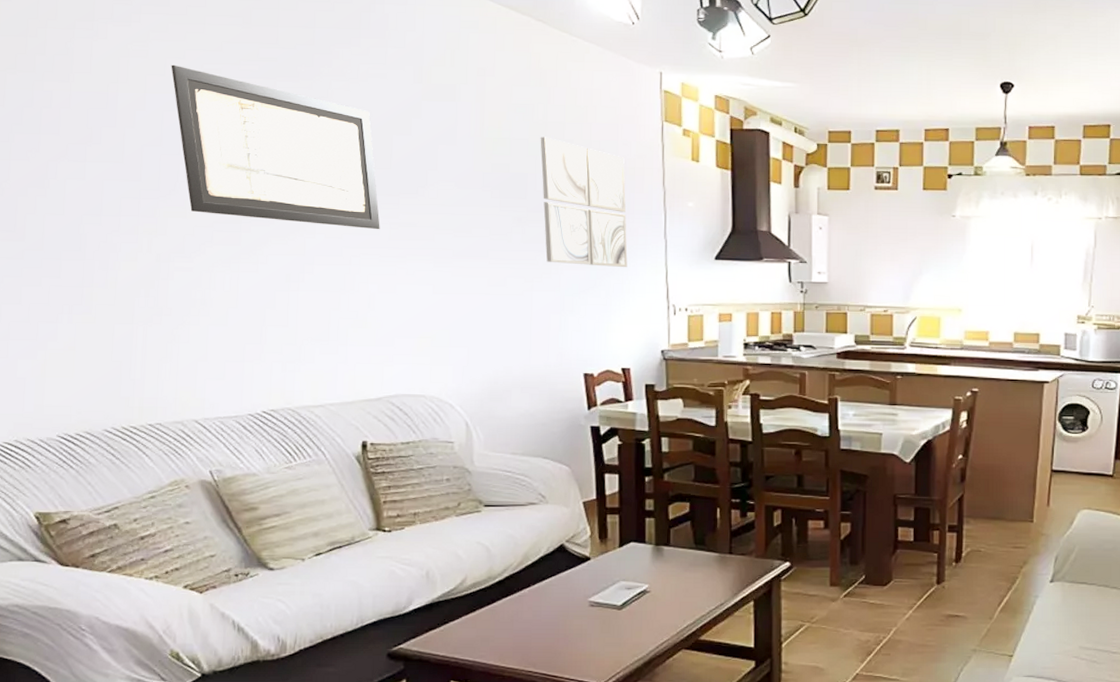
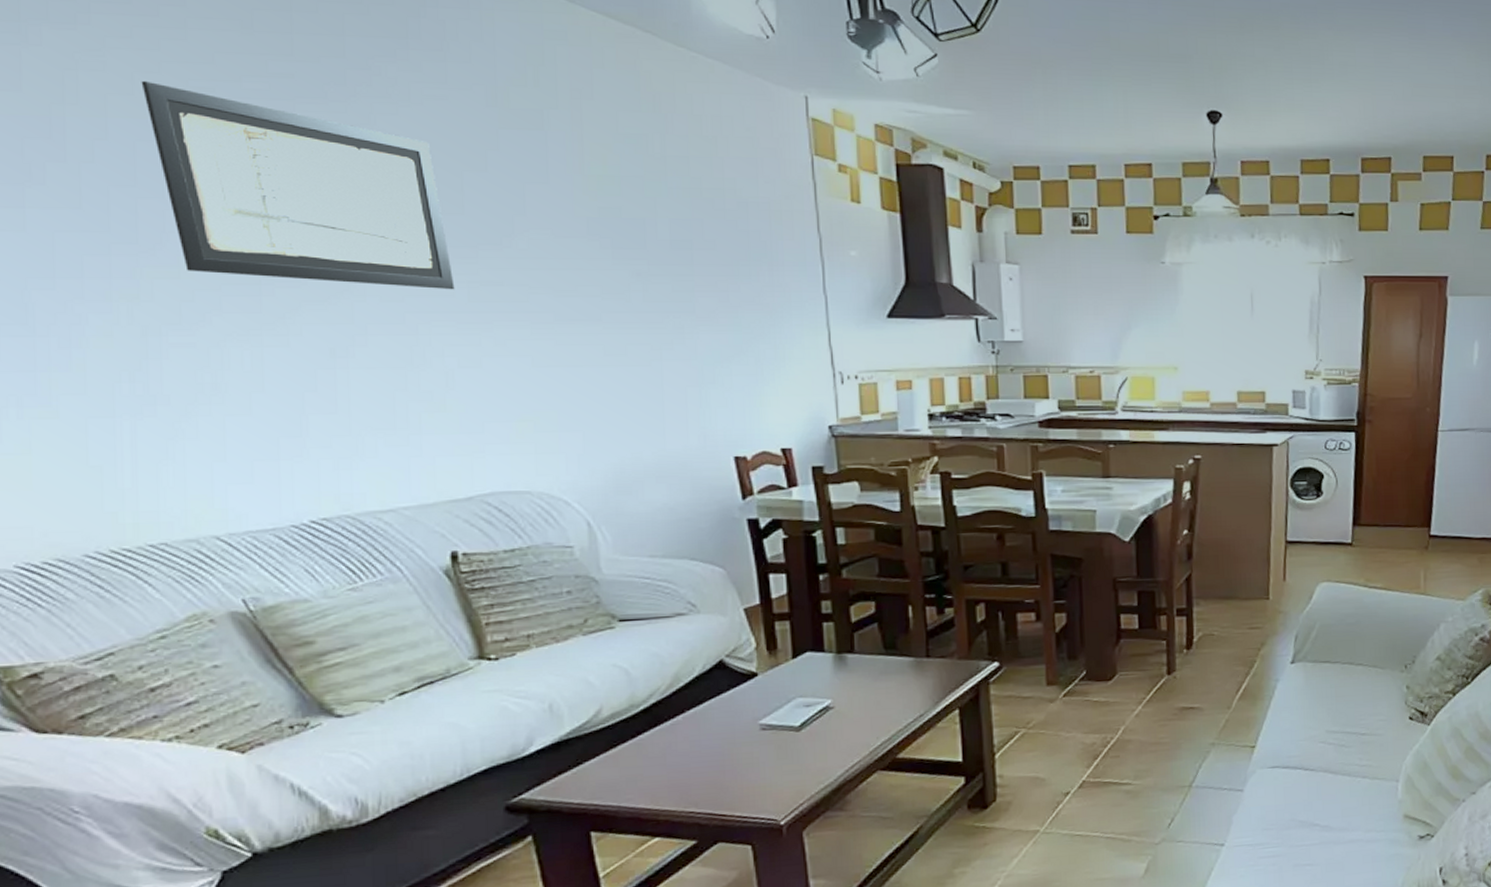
wall art: present [540,137,628,268] -> none [658,173,780,330]

